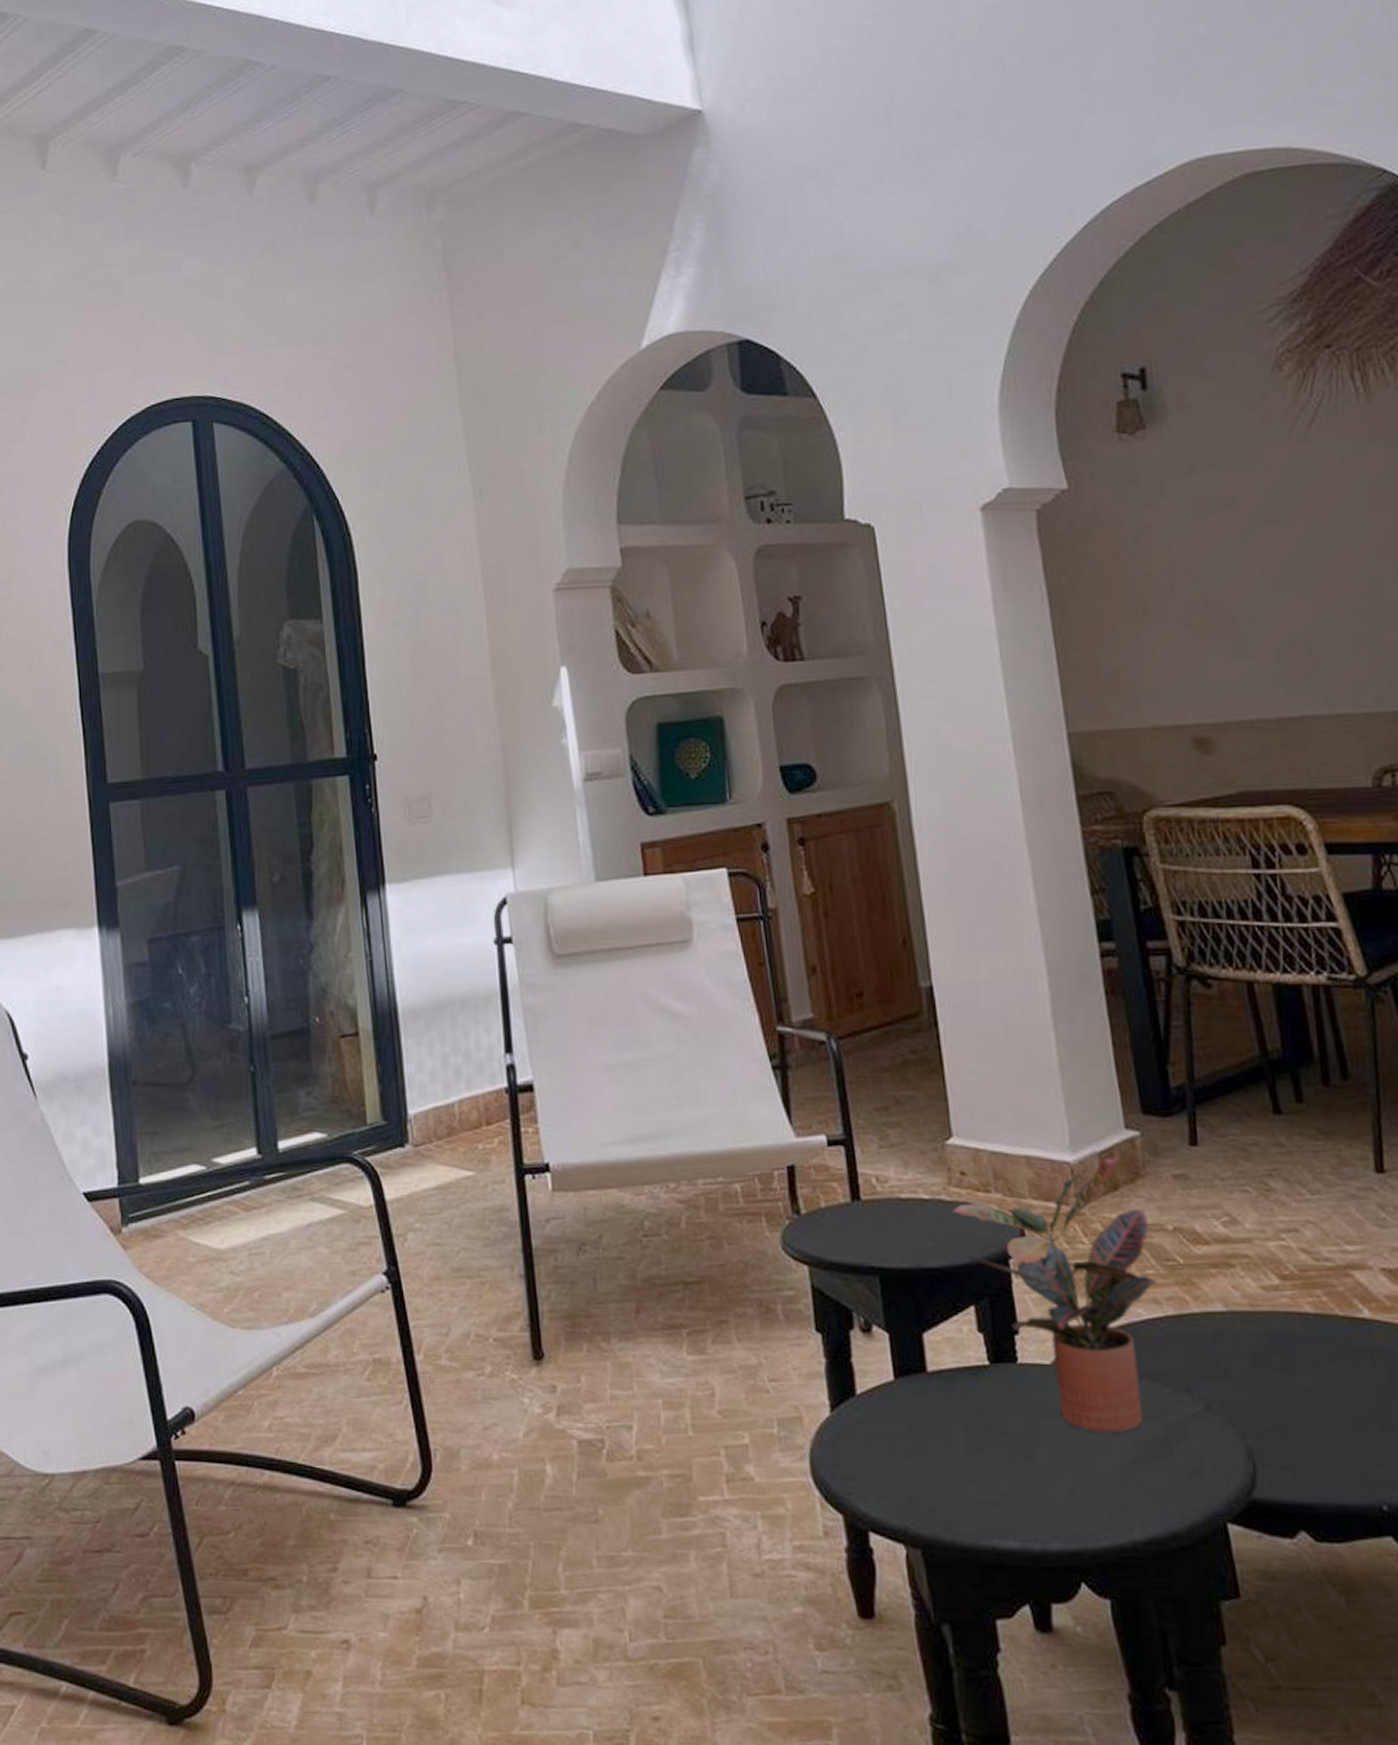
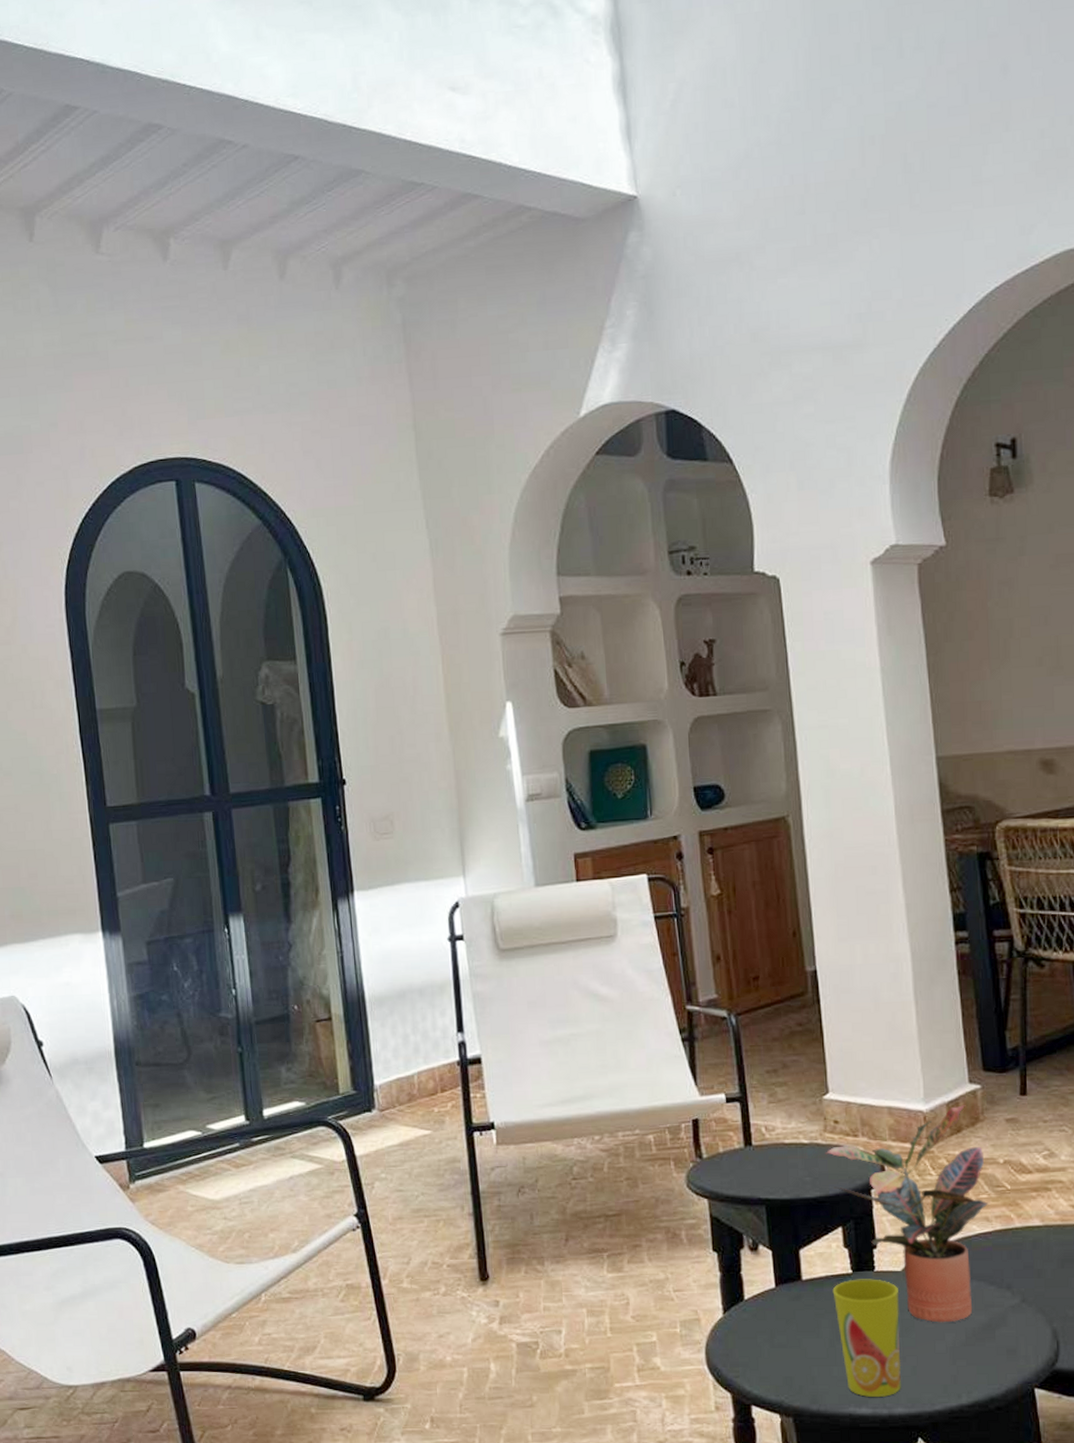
cup: none [965,1373,1057,1527] -> present [832,1279,901,1397]

